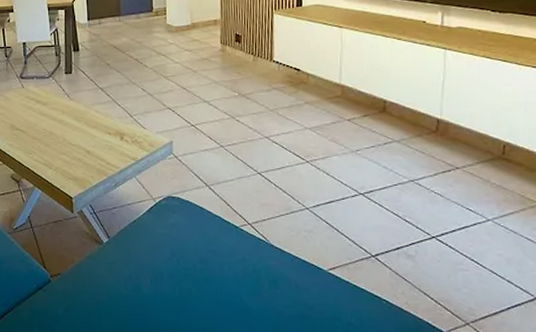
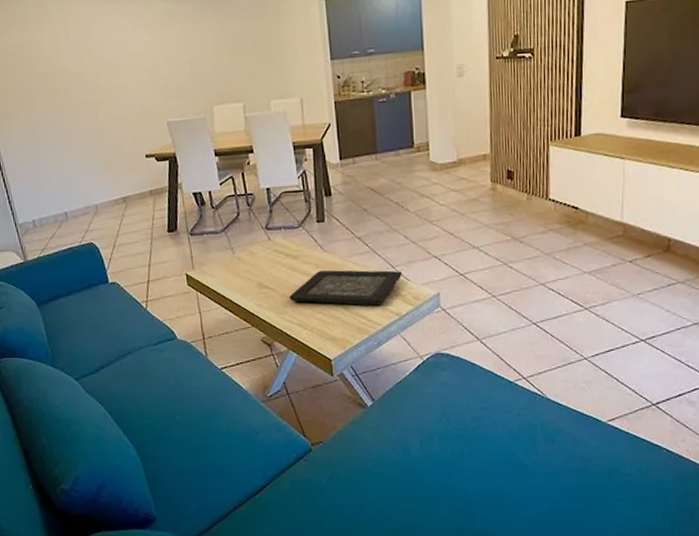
decorative tray: none [37,116,139,150] -> present [289,270,402,306]

